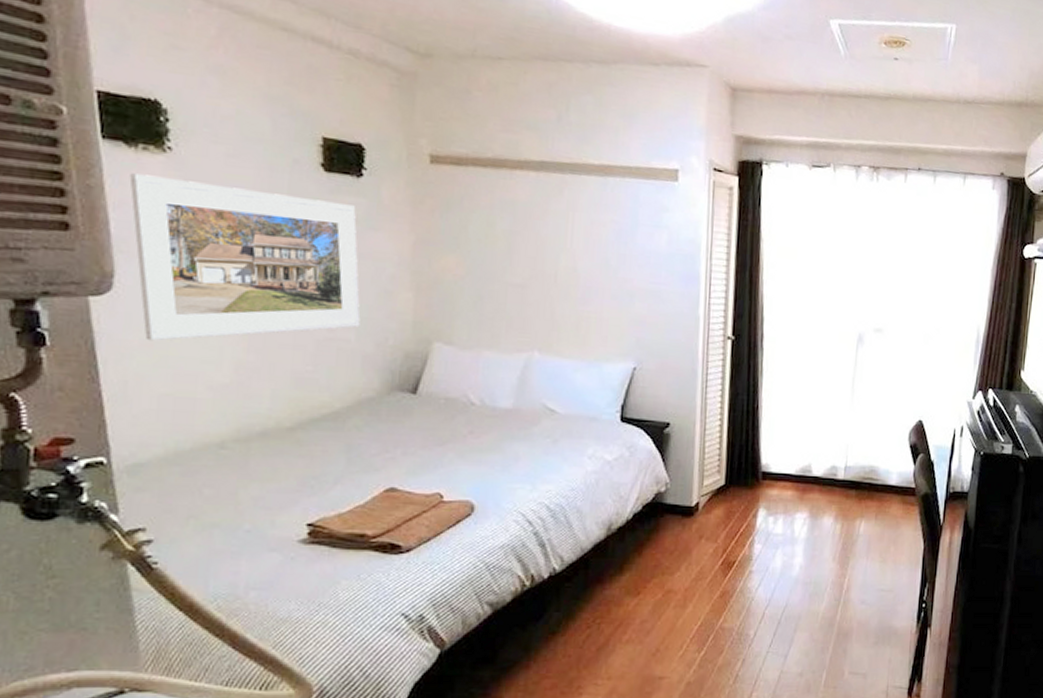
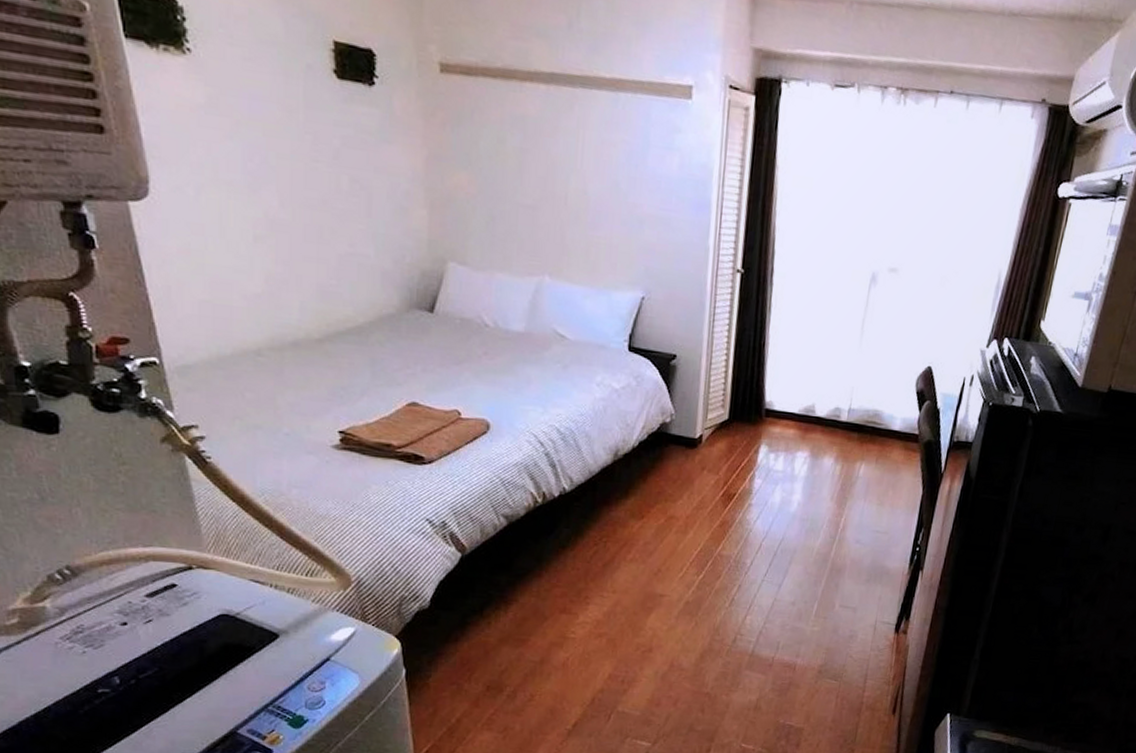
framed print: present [129,173,361,341] -> none [154,75,379,249]

